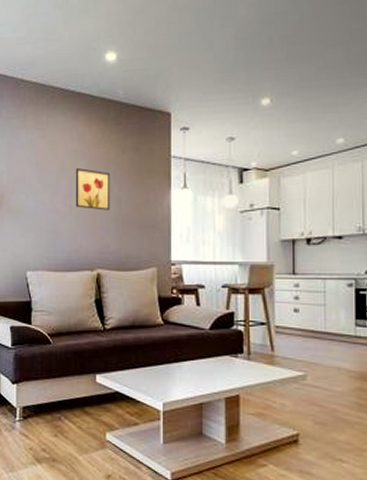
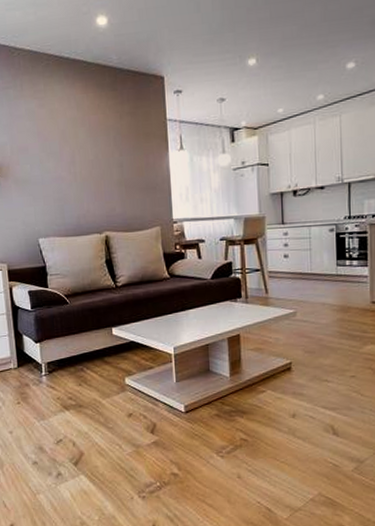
wall art: present [75,167,111,211] -> none [76,135,113,176]

